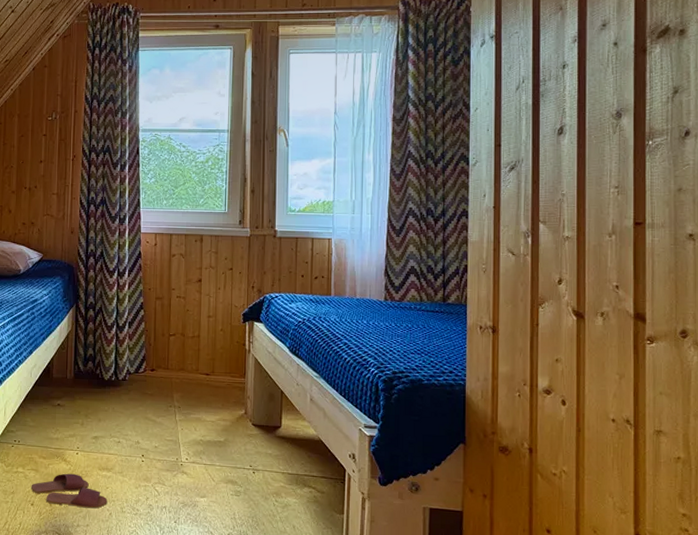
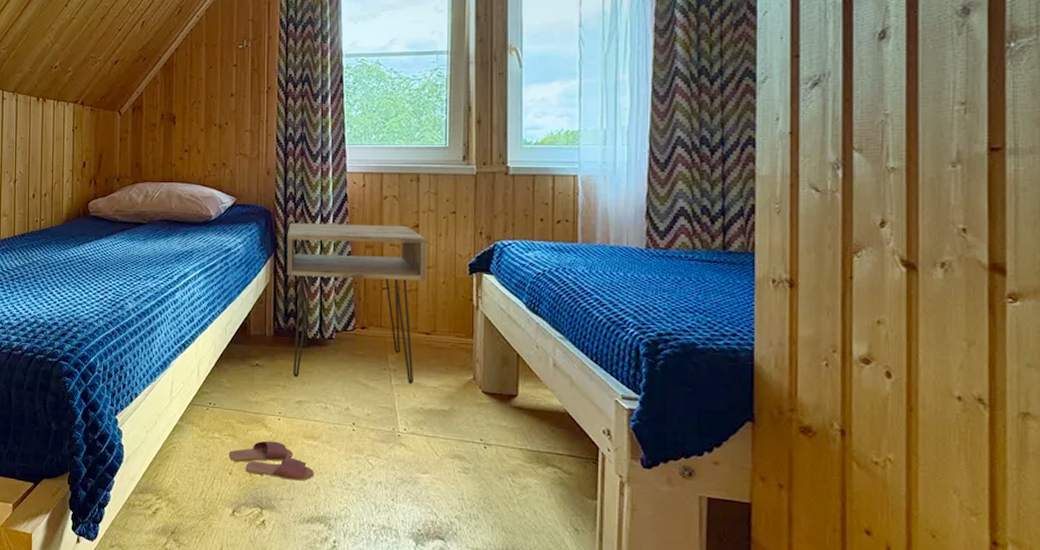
nightstand: none [86,277,207,419] -> present [286,222,426,384]

